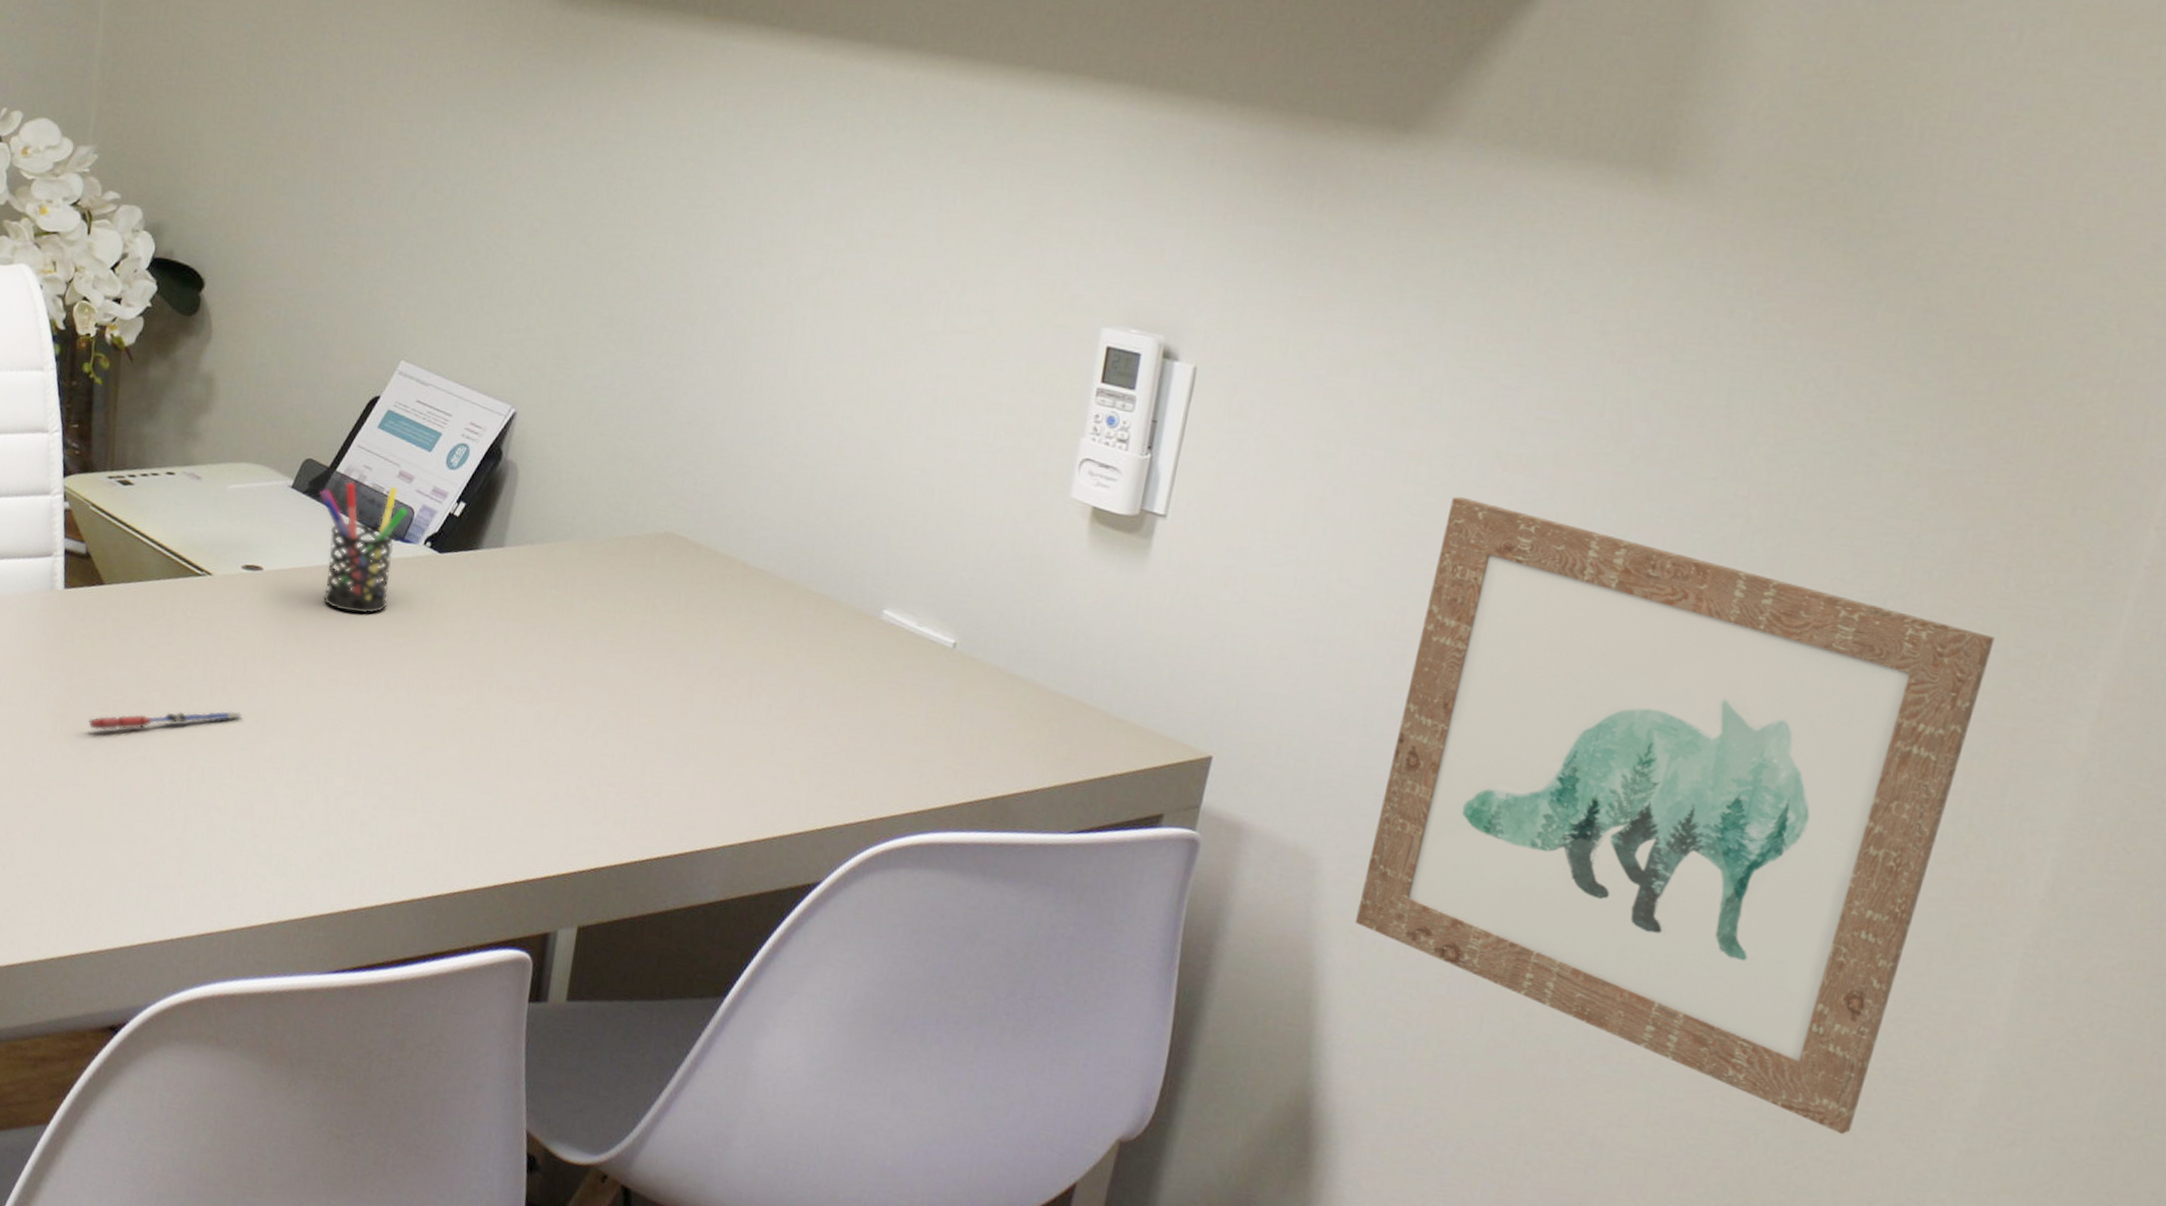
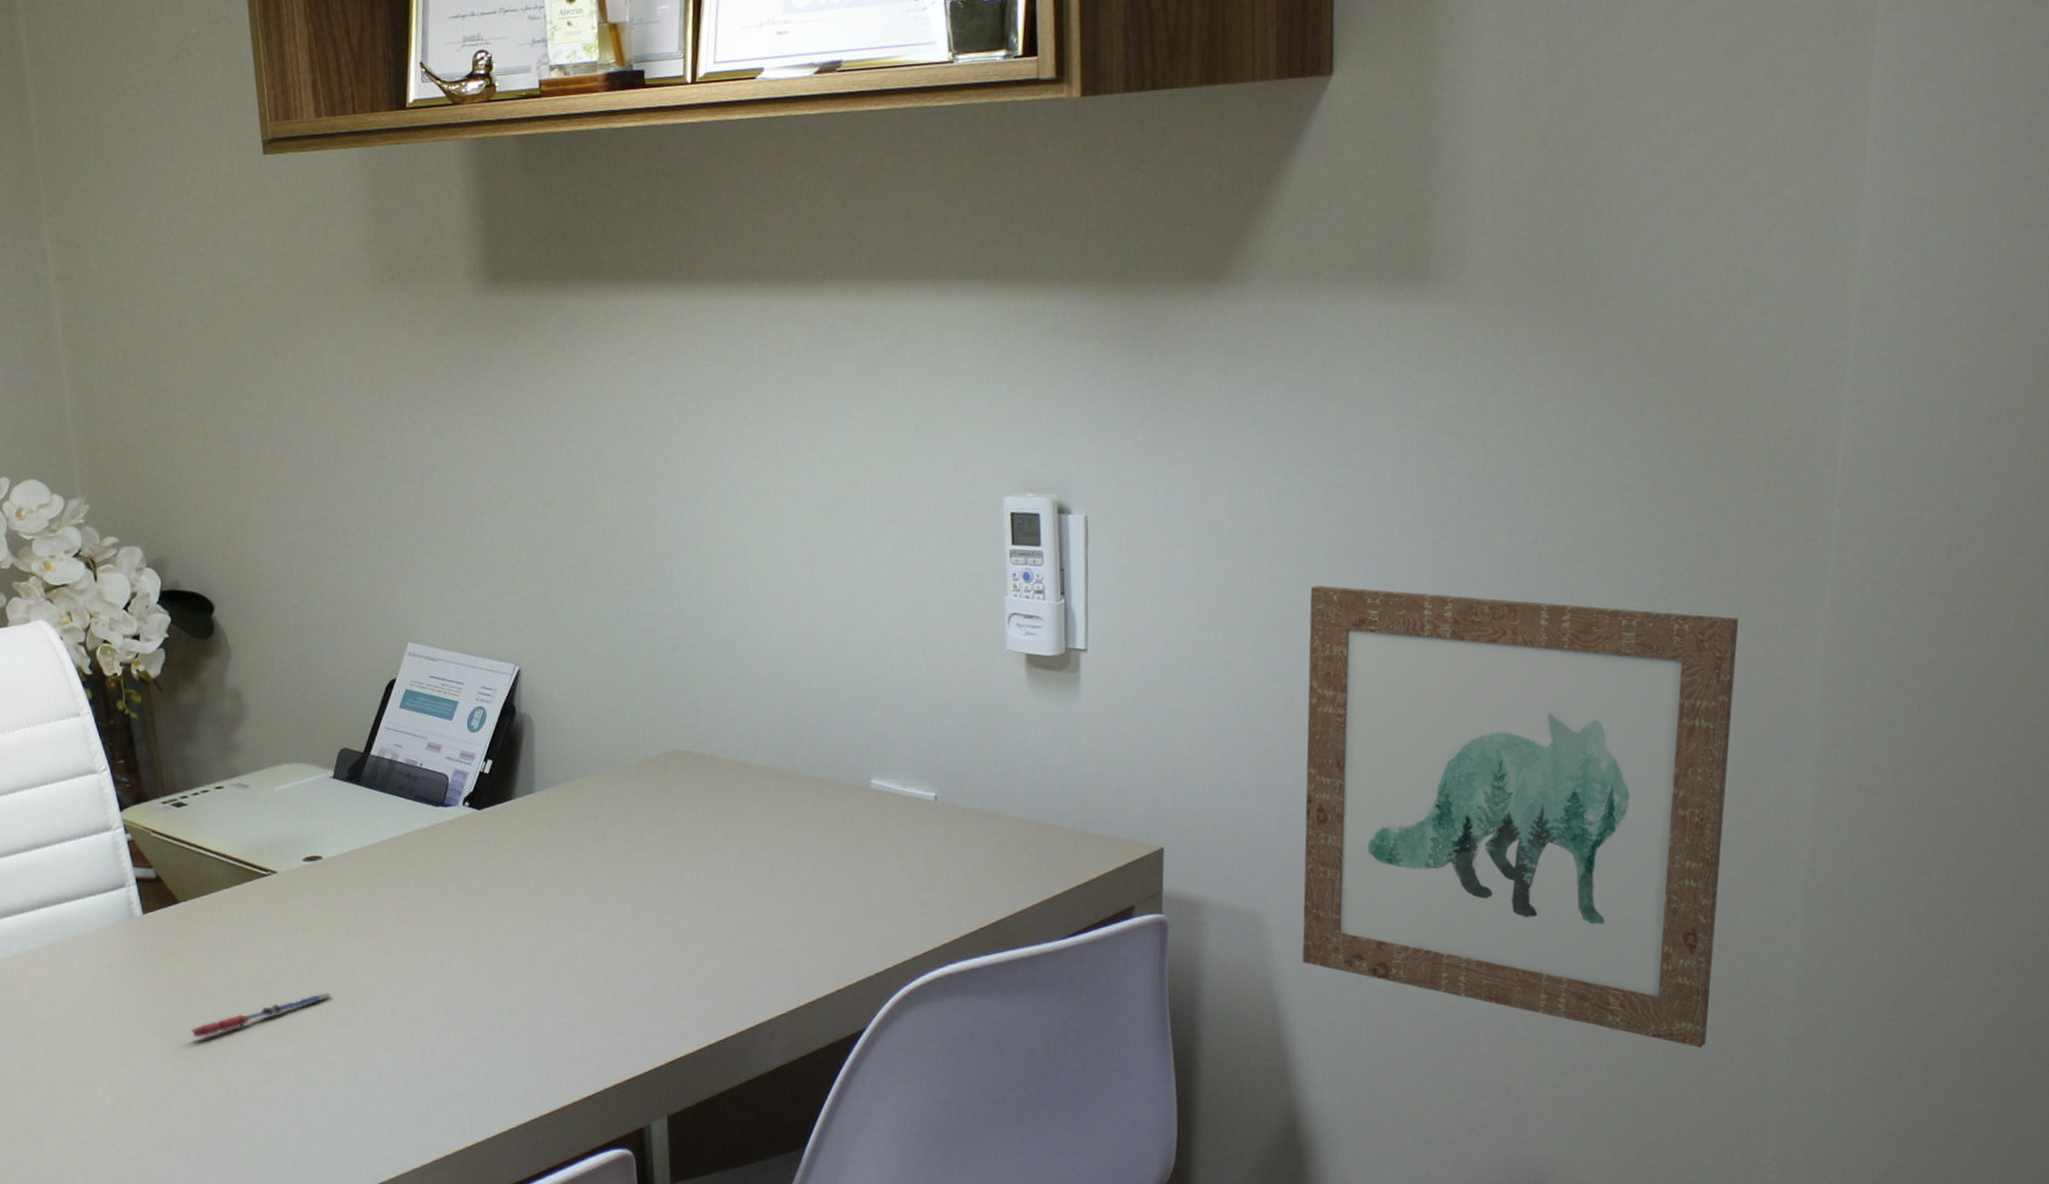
pen holder: present [319,481,408,614] -> none [360,757,443,881]

